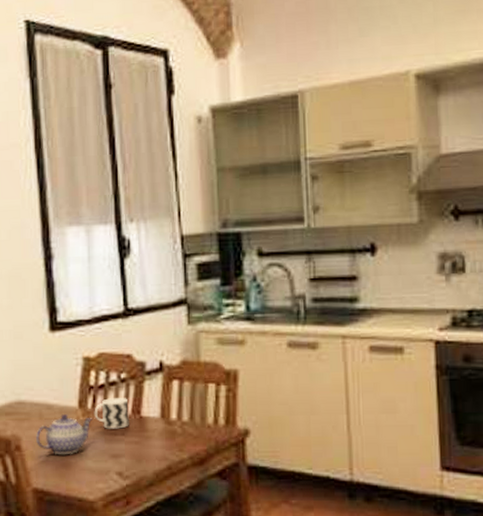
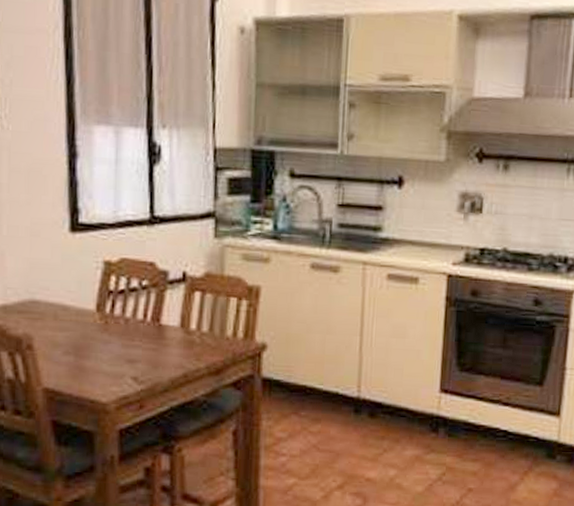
teapot: present [35,414,93,455] -> none [48,317,110,358]
cup: present [94,398,129,429] -> none [112,304,149,335]

